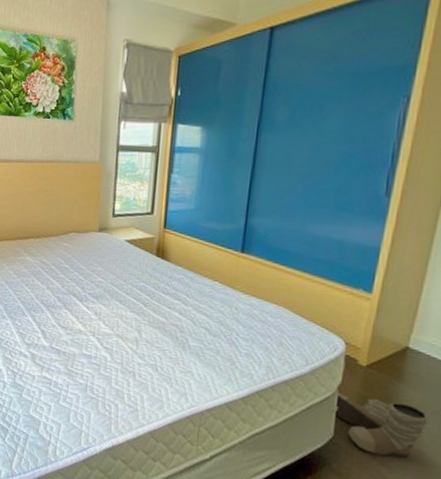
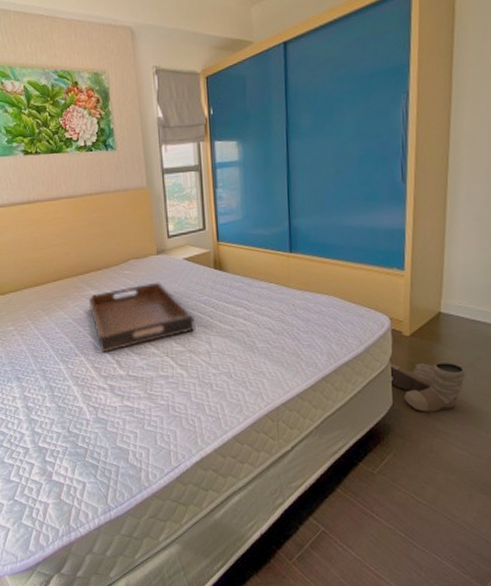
serving tray: none [23,258,128,321] -> present [88,282,195,353]

